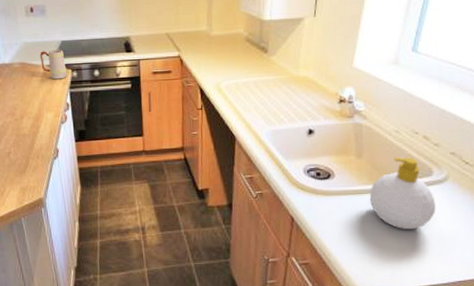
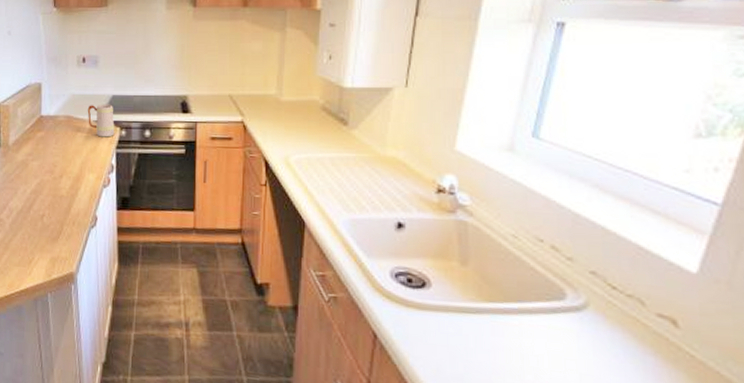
soap bottle: present [369,157,436,230] -> none [478,269,572,371]

